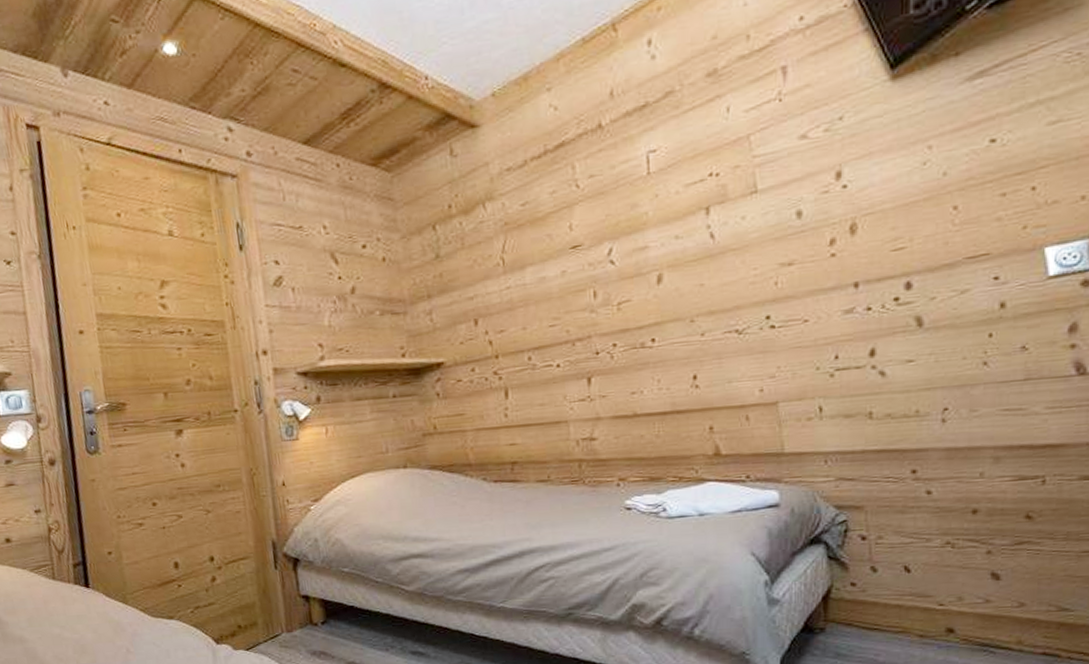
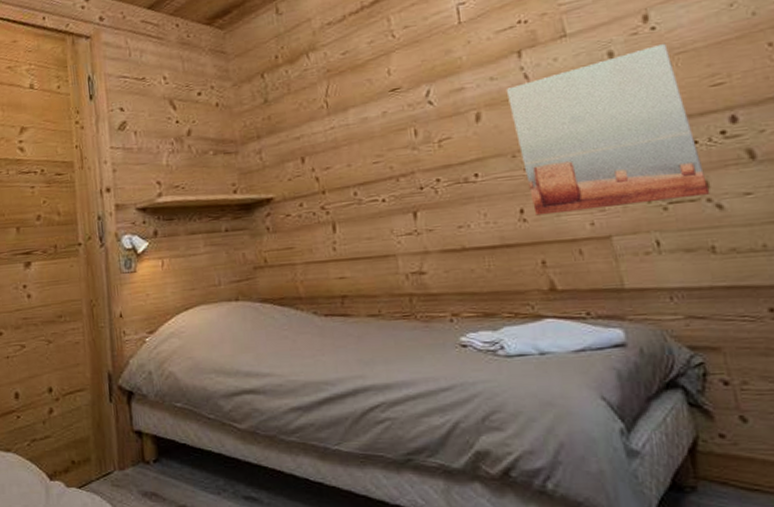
wall art: none [690,203,876,382] -> present [506,43,711,216]

